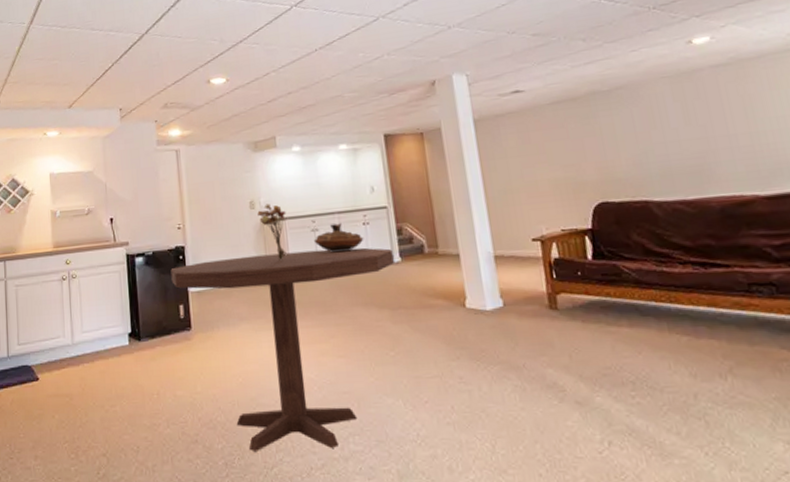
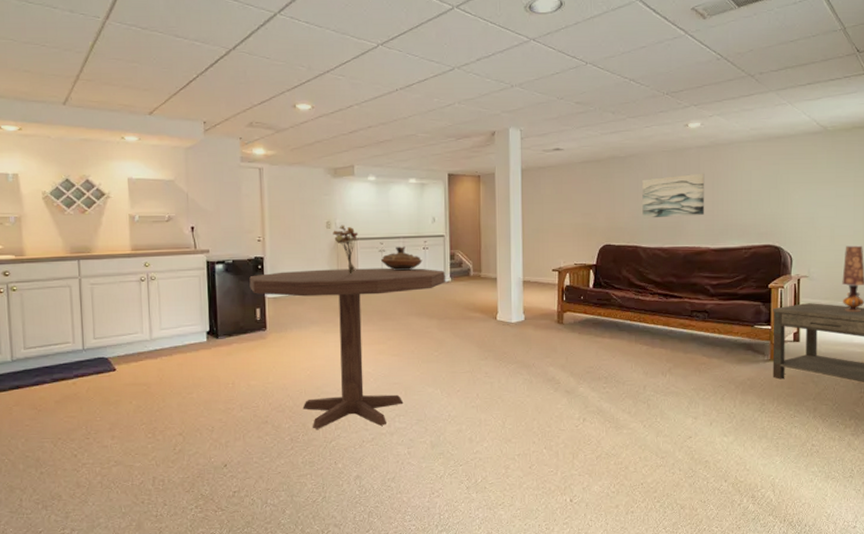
wall art: none [639,98,741,165] -> present [642,173,705,219]

